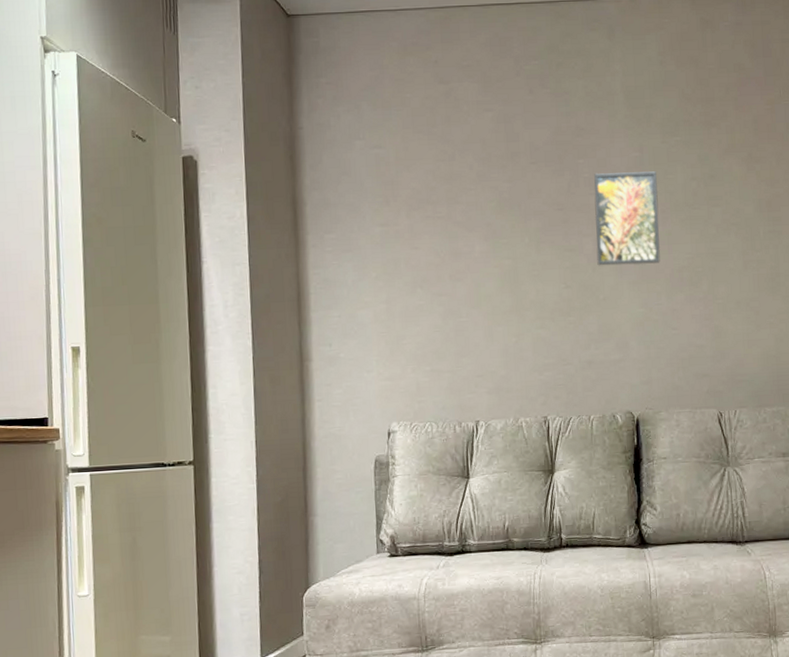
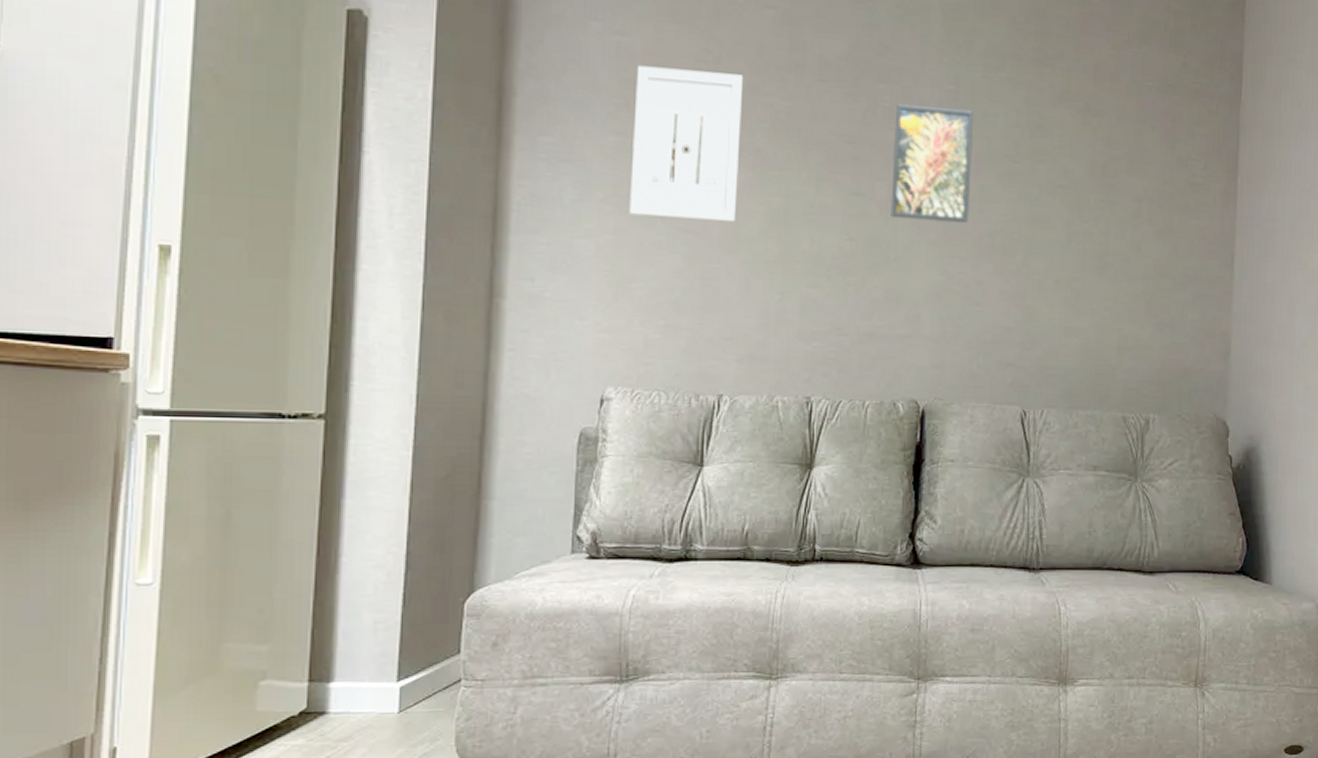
wall art: none [392,167,477,287] -> present [629,65,744,223]

